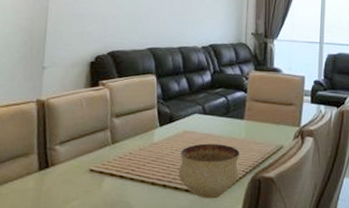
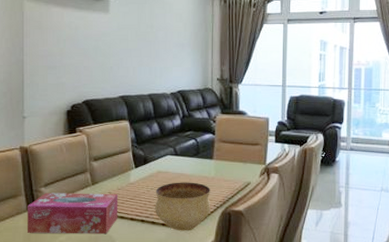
tissue box: none [37,151,140,199] -> present [28,193,119,234]

